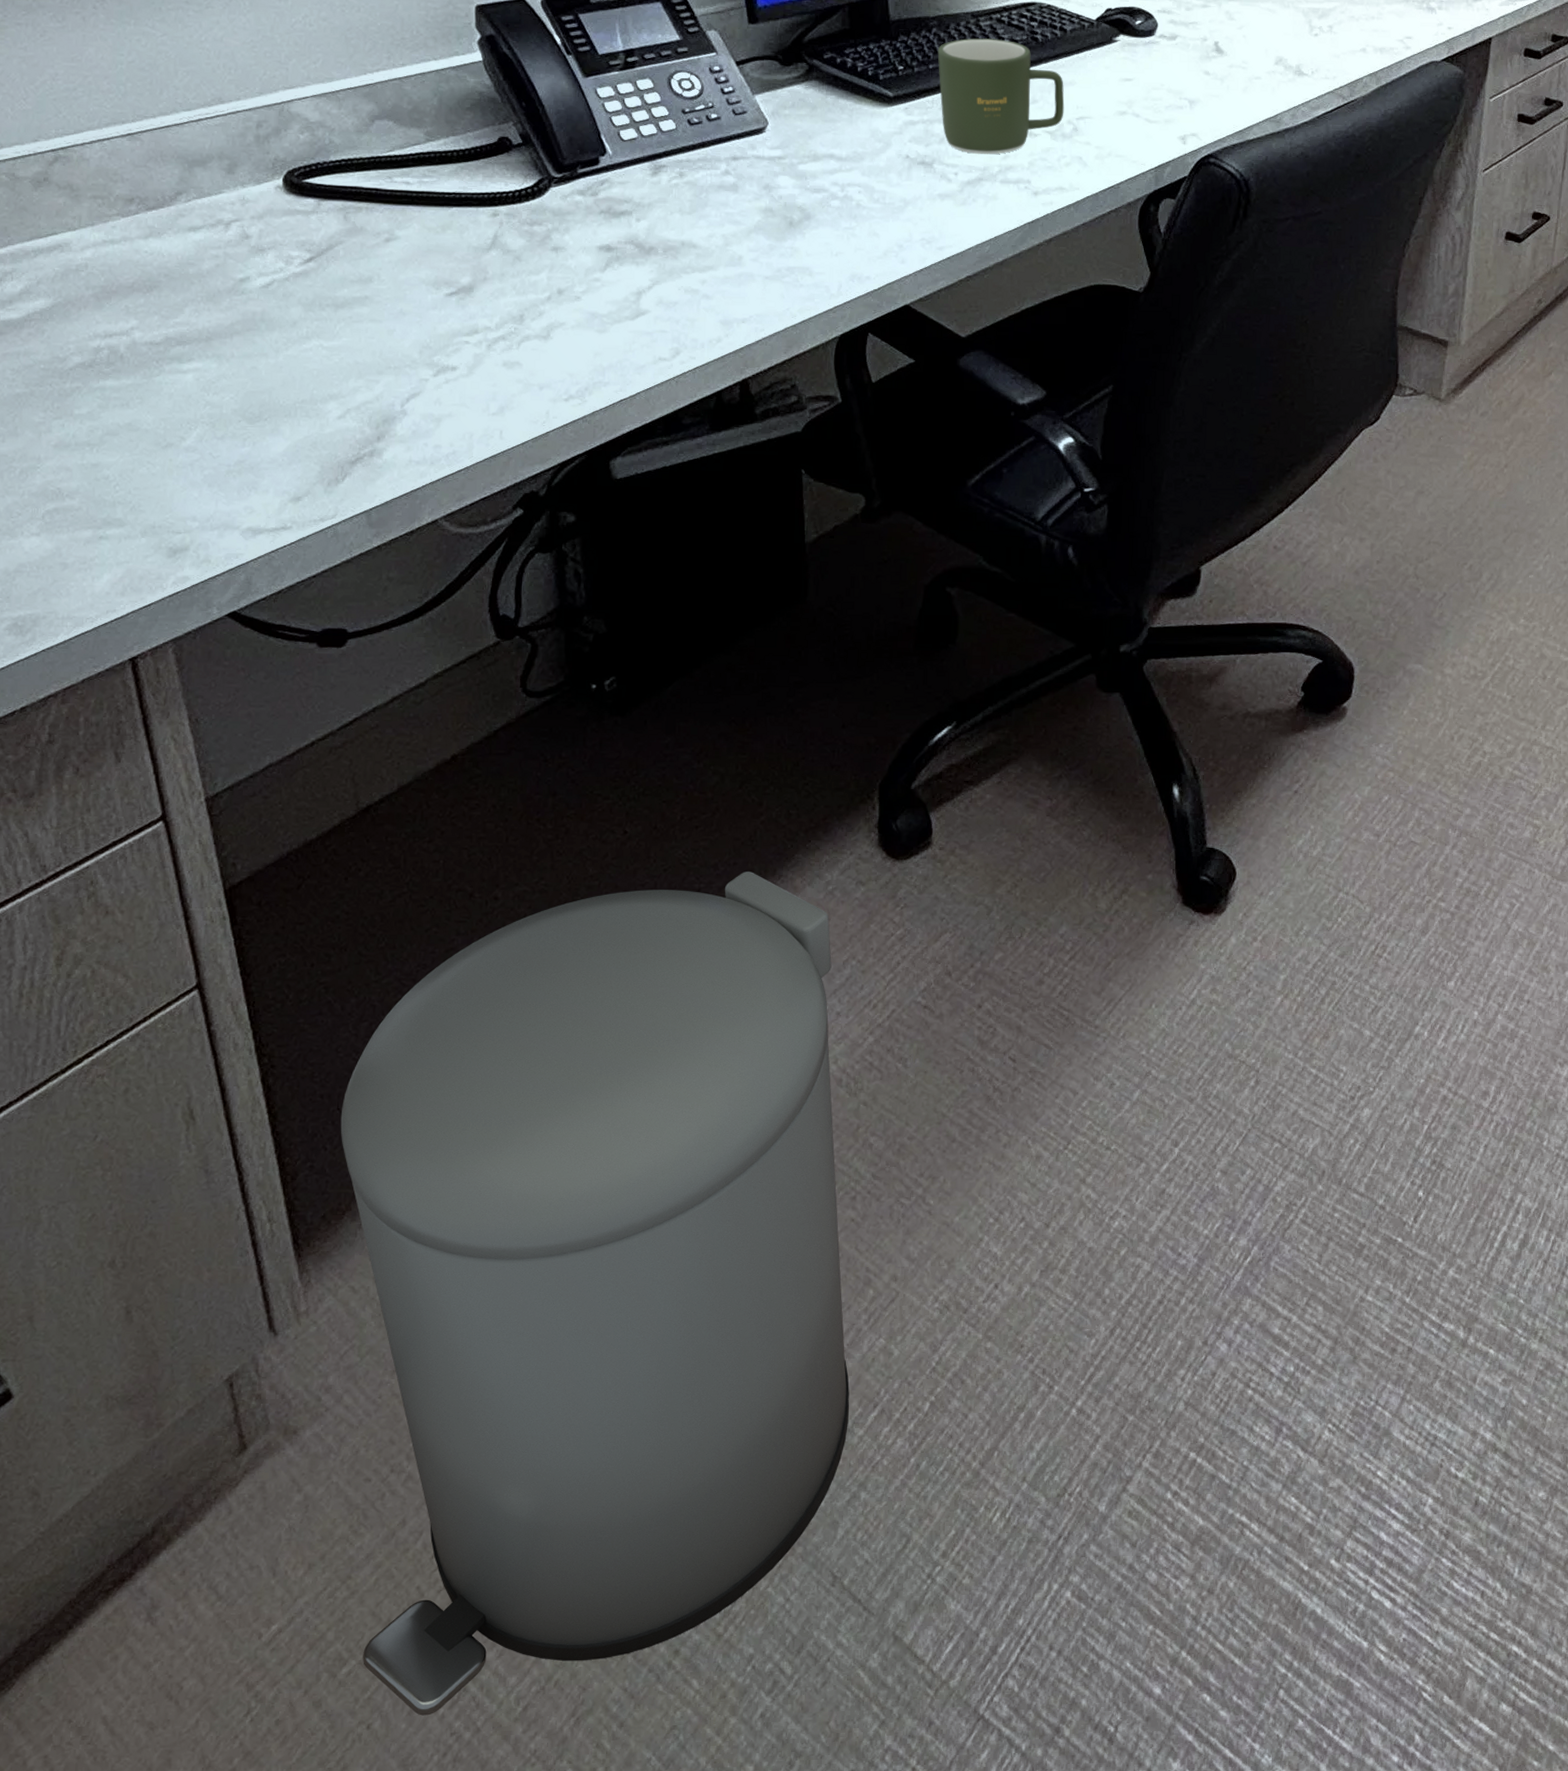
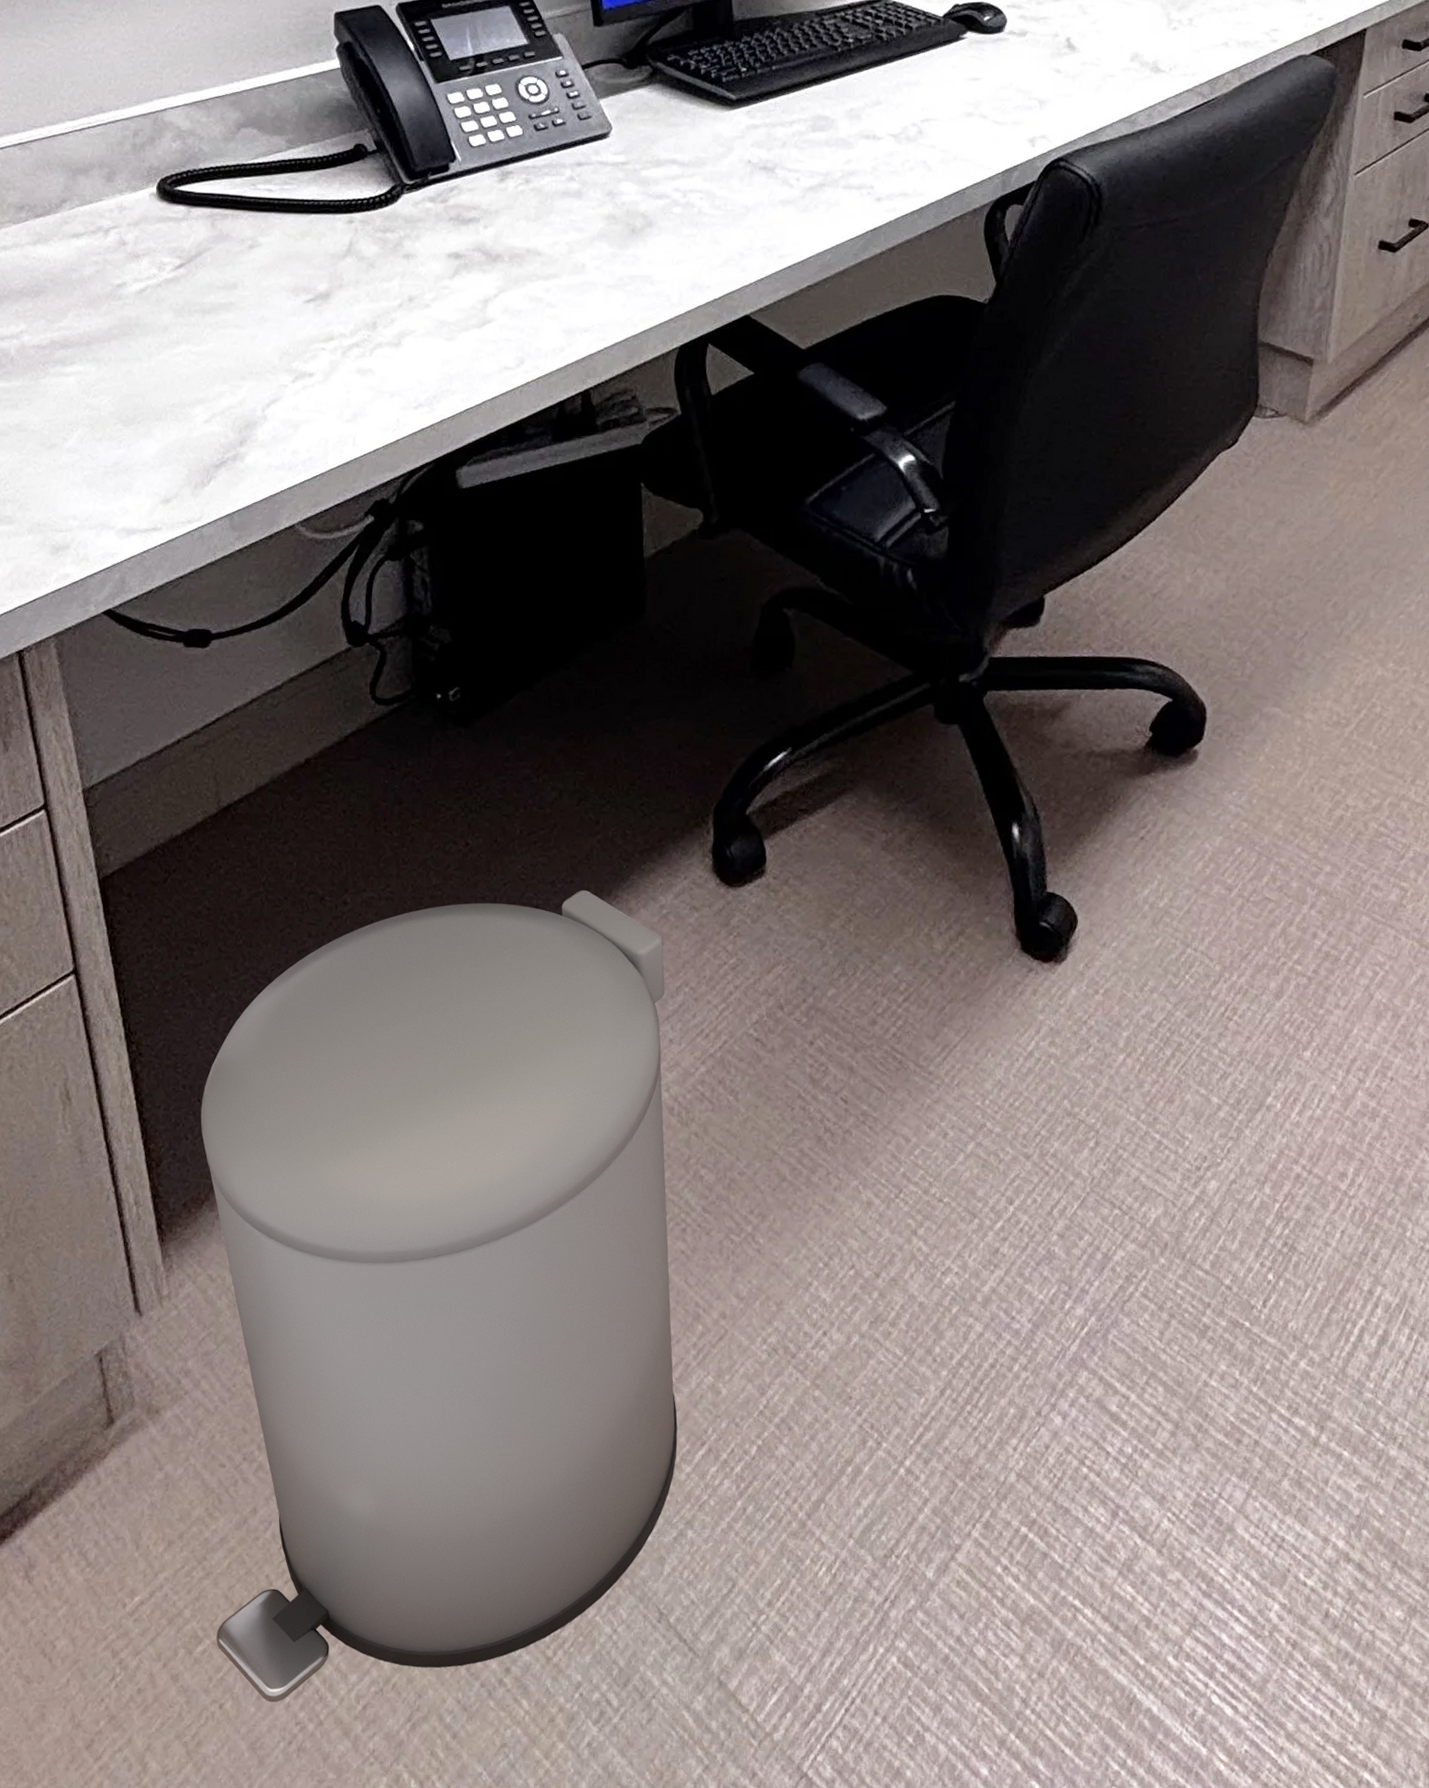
mug: present [937,38,1065,155] -> none [780,37,909,159]

